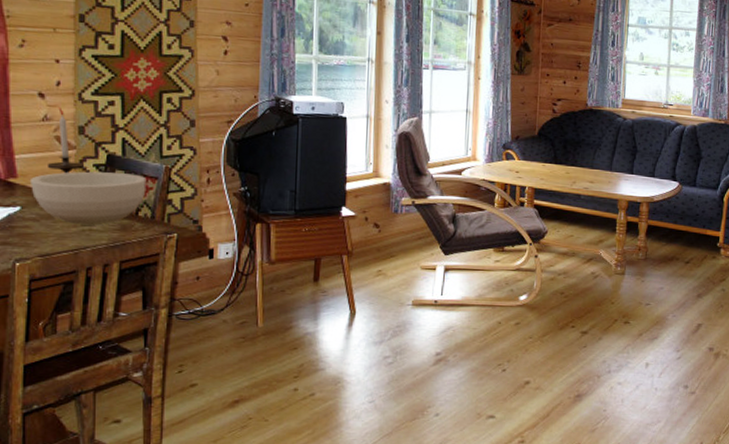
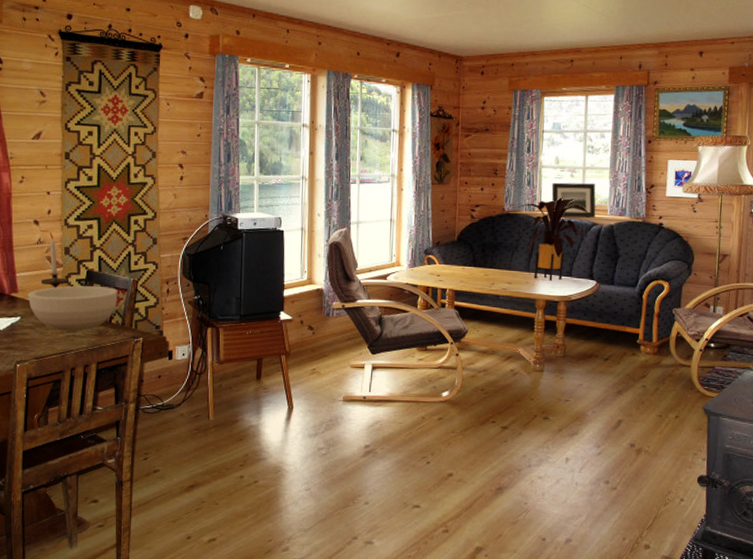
house plant: none [600,94,671,181] -> present [517,197,588,281]
picture frame: none [635,79,680,118] -> present [551,182,596,219]

